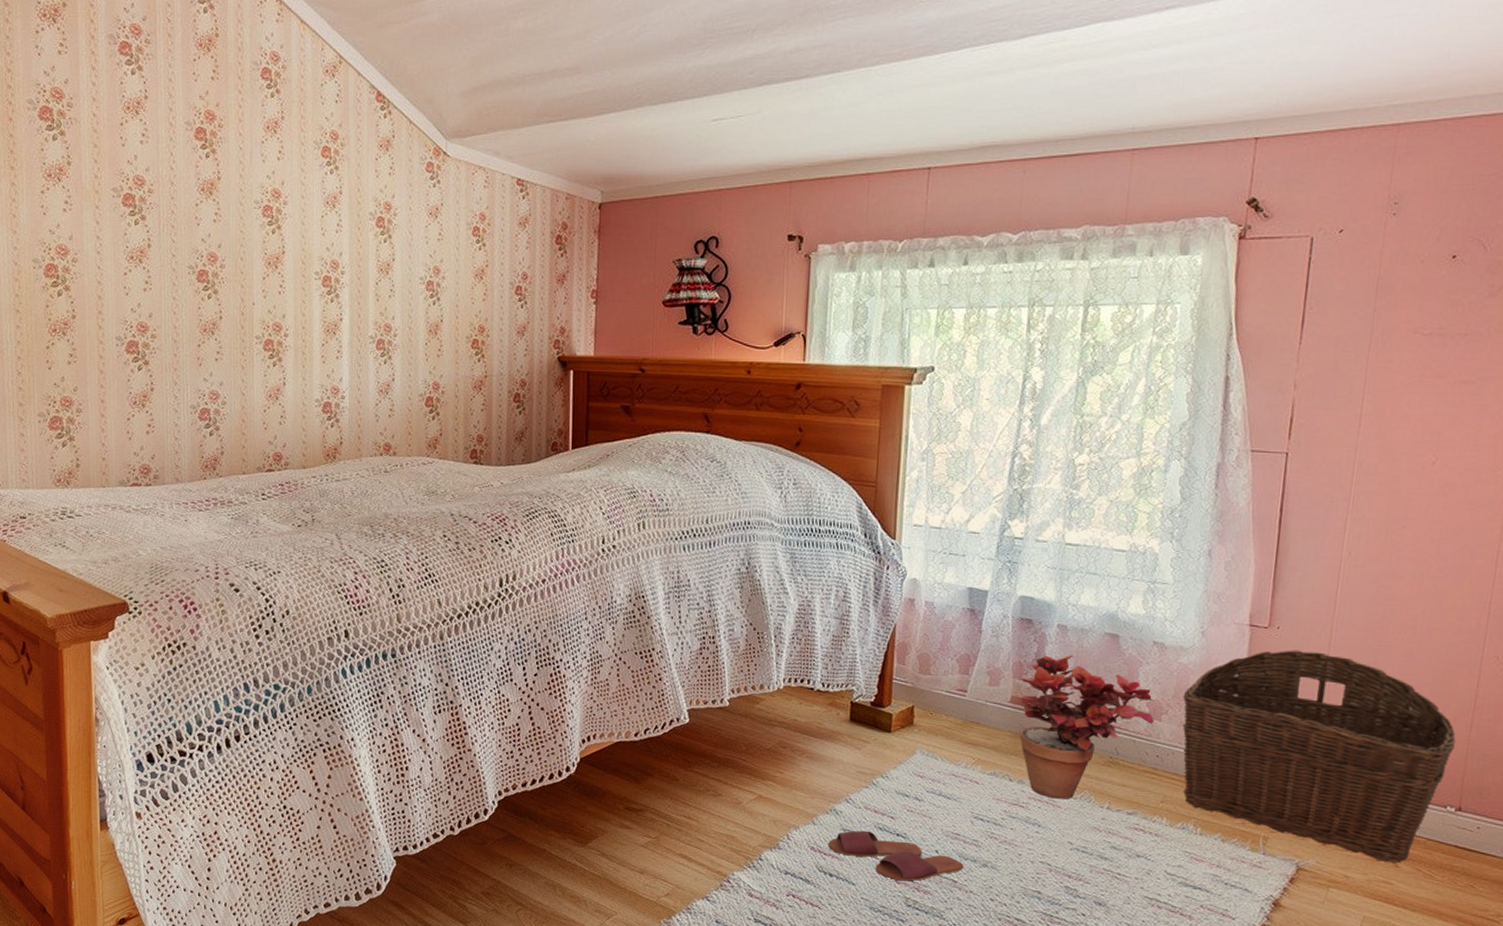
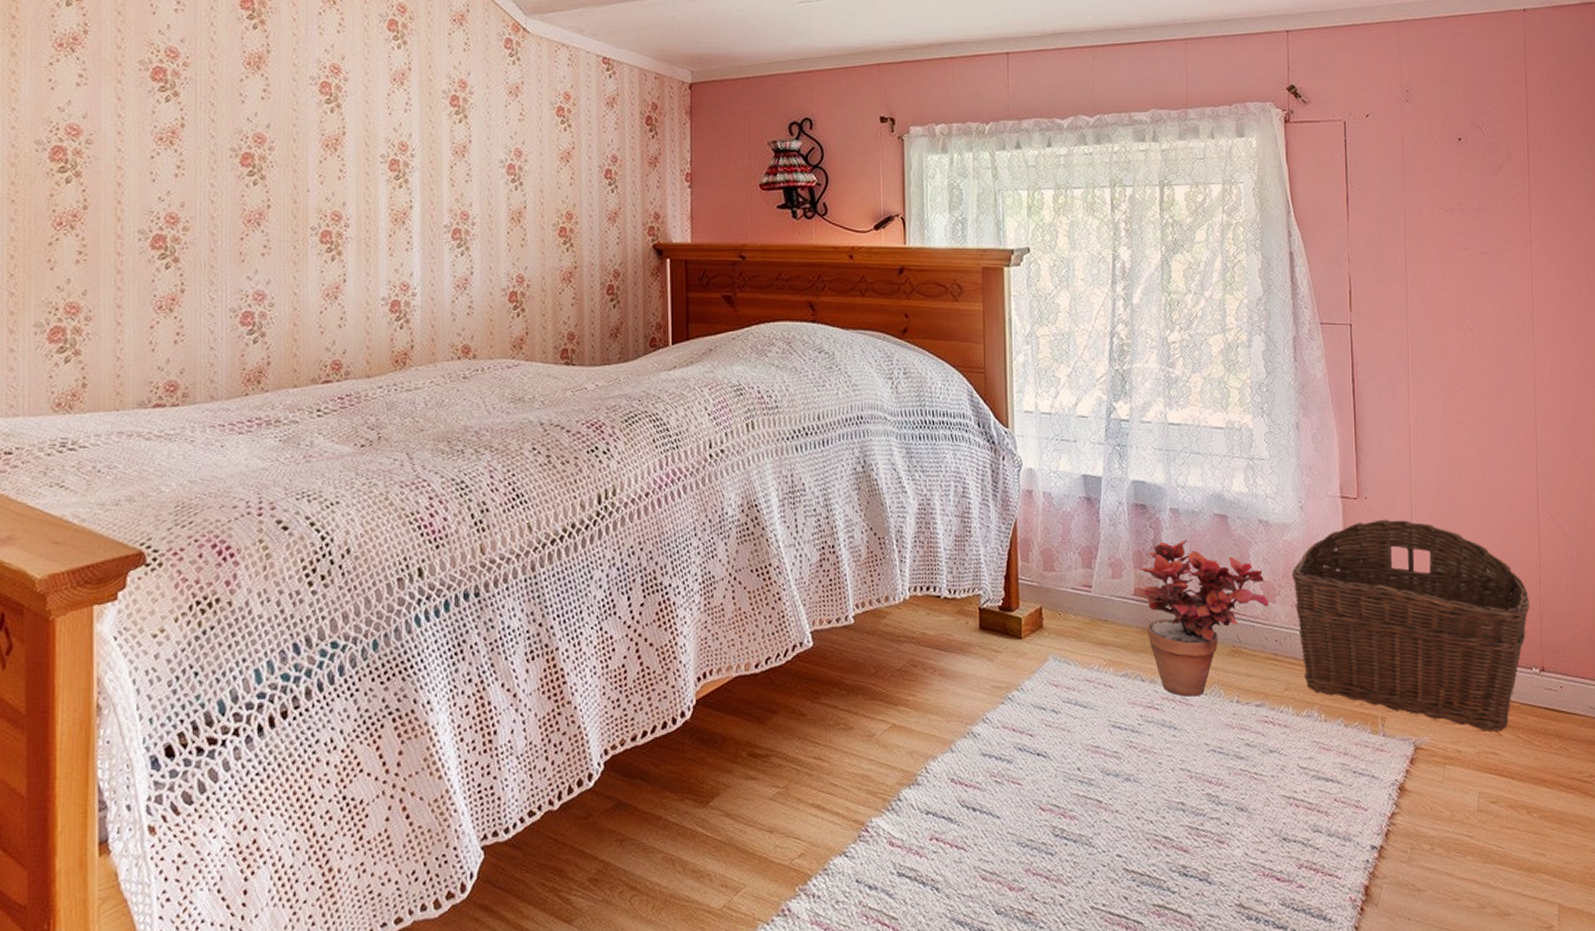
slippers: present [828,830,964,882] -> none [968,753,1107,808]

